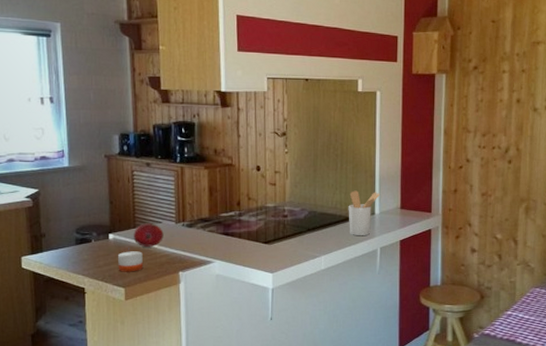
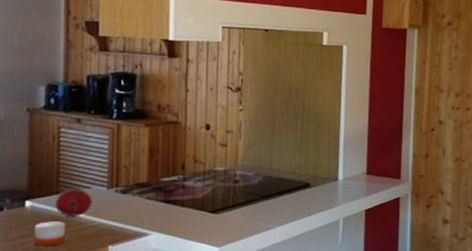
utensil holder: present [348,190,381,236] -> none [308,153,345,205]

